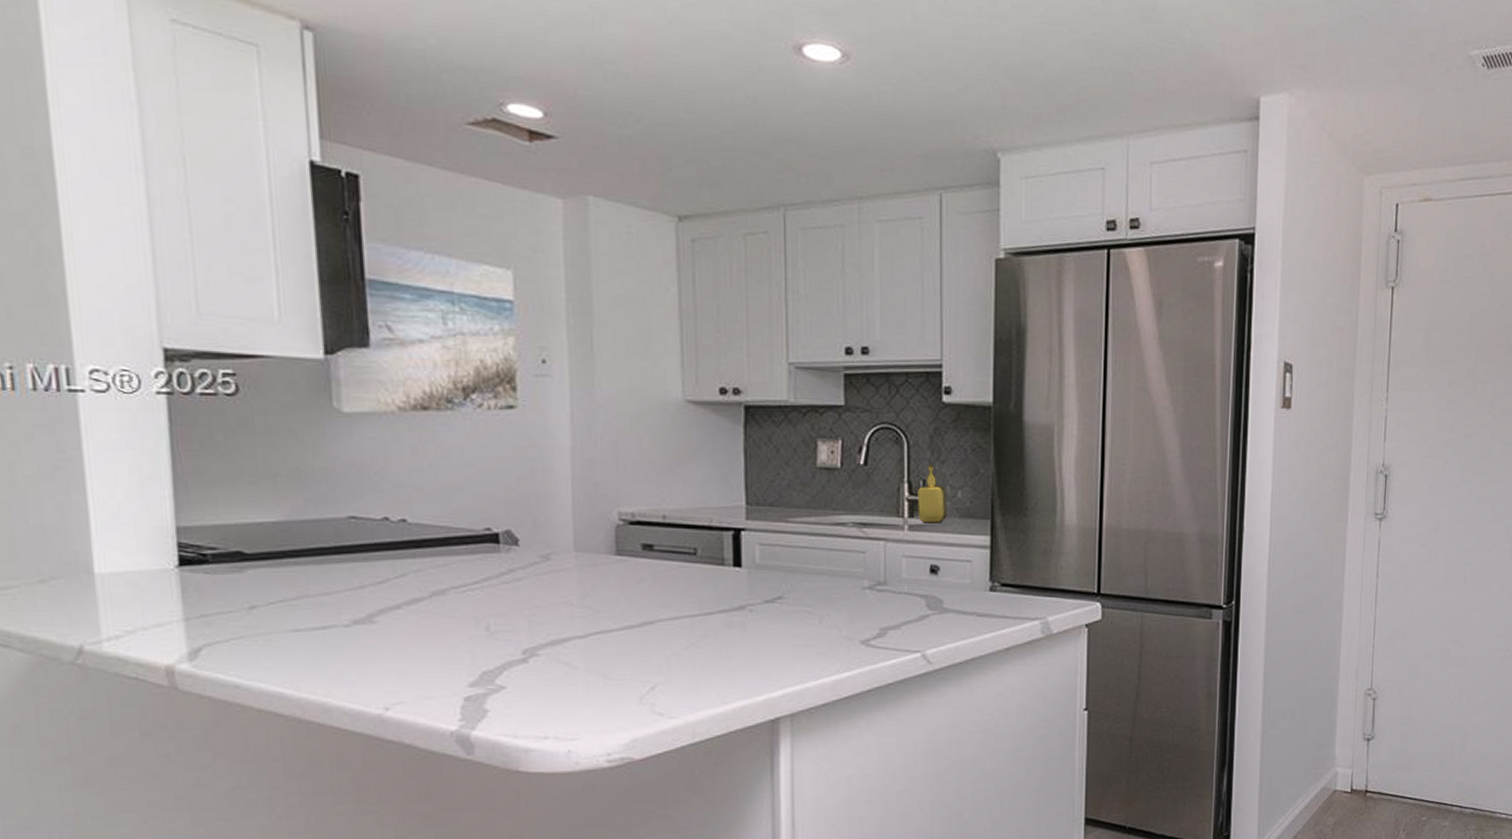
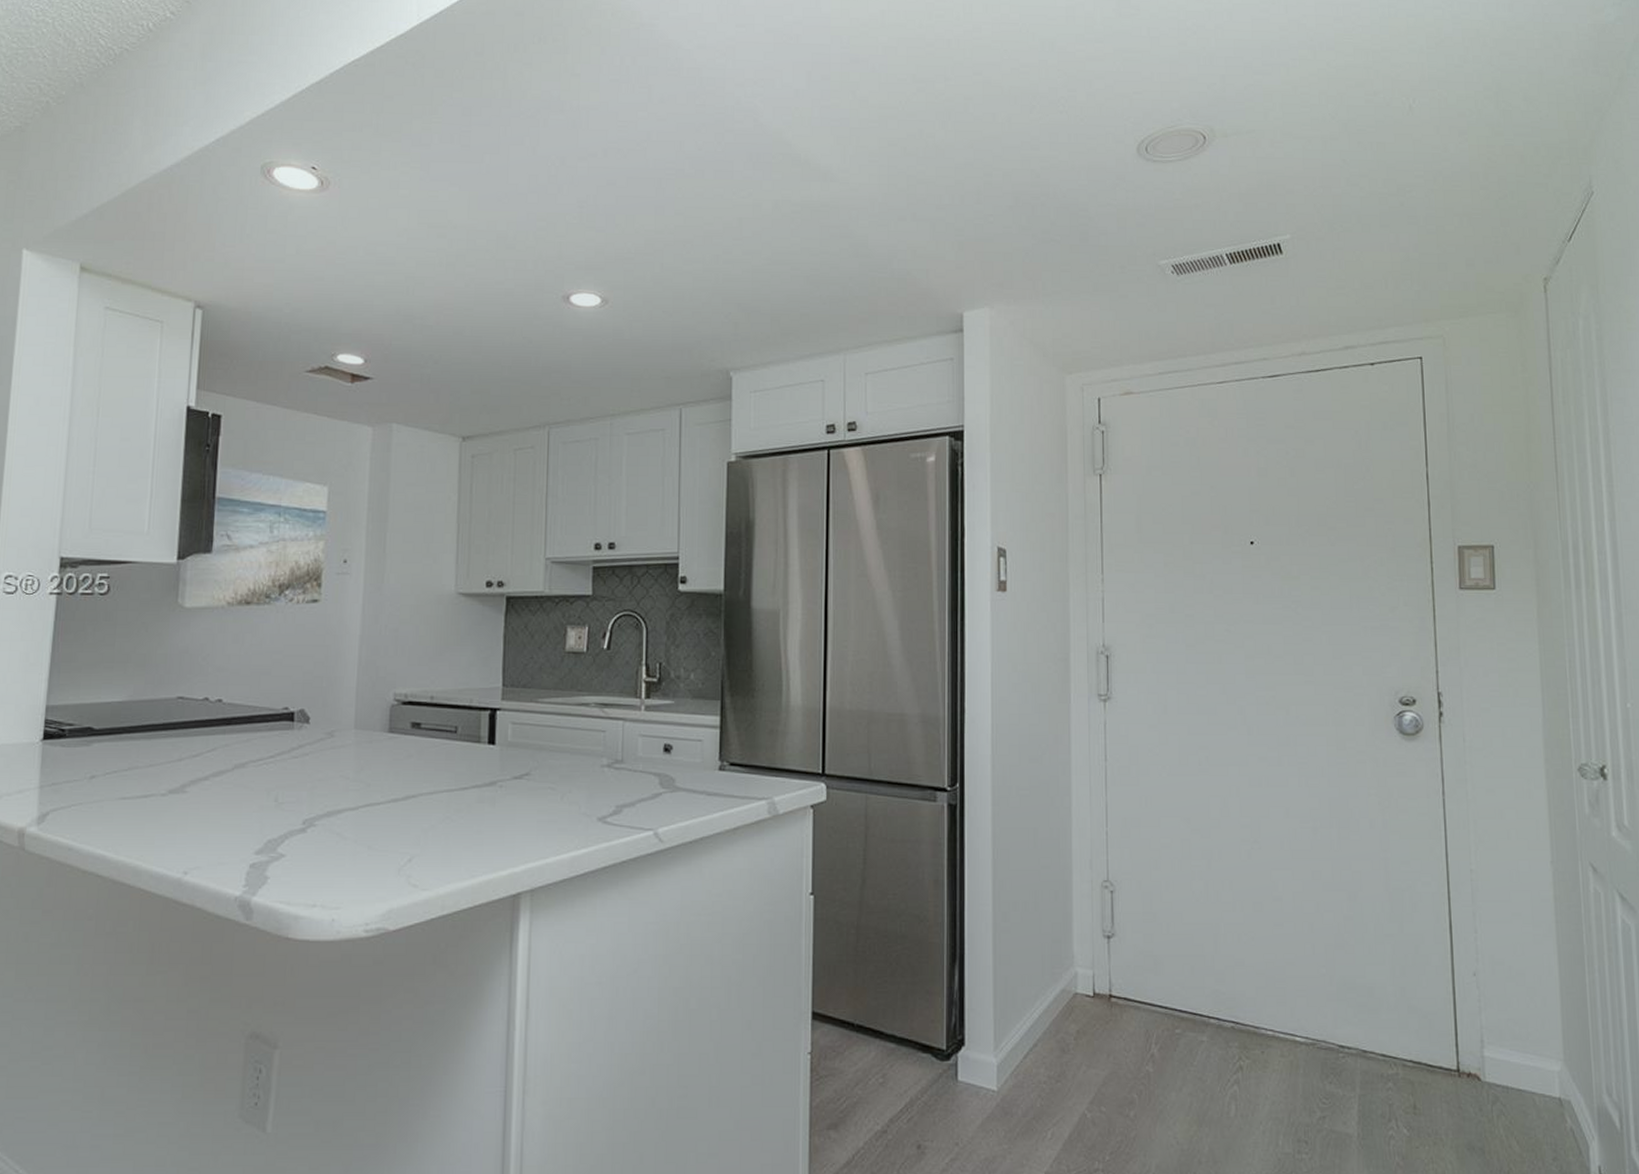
soap dispenser: present [918,465,947,523] -> none [654,648,681,704]

